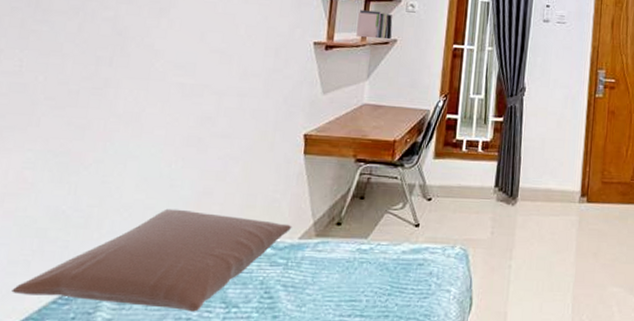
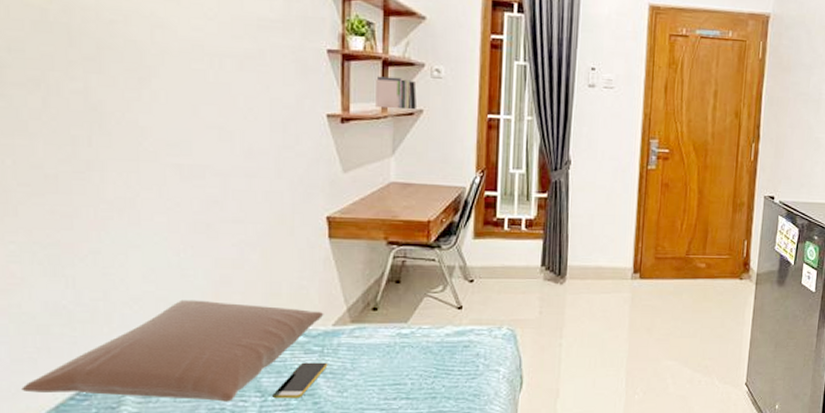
smartphone: none [235,274,291,311] -> present [272,362,328,399]

